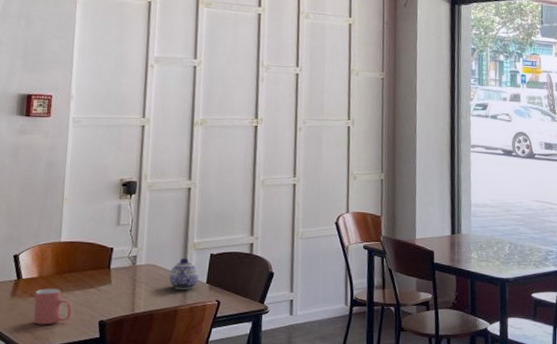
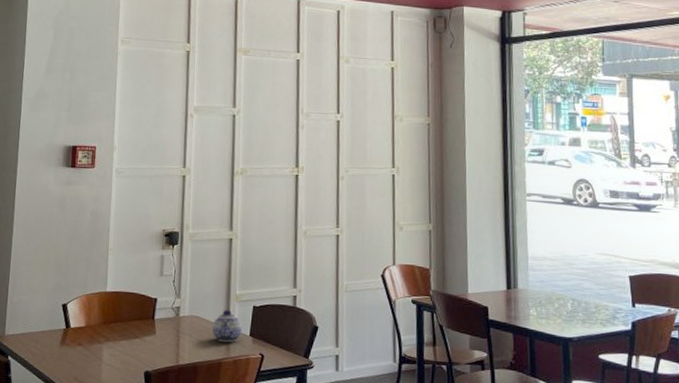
mug: present [34,288,72,325] -> none [82,338,118,374]

